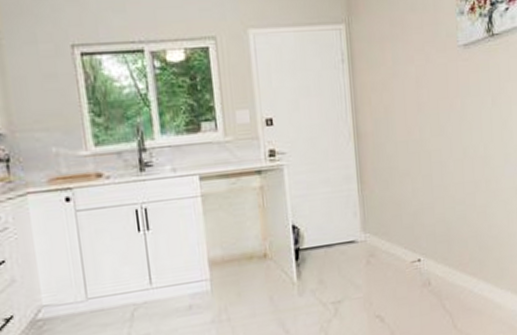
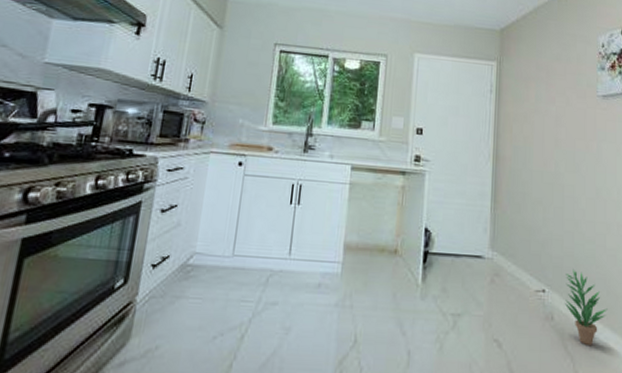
potted plant: none [439,232,481,301] -> present [564,268,608,345]

